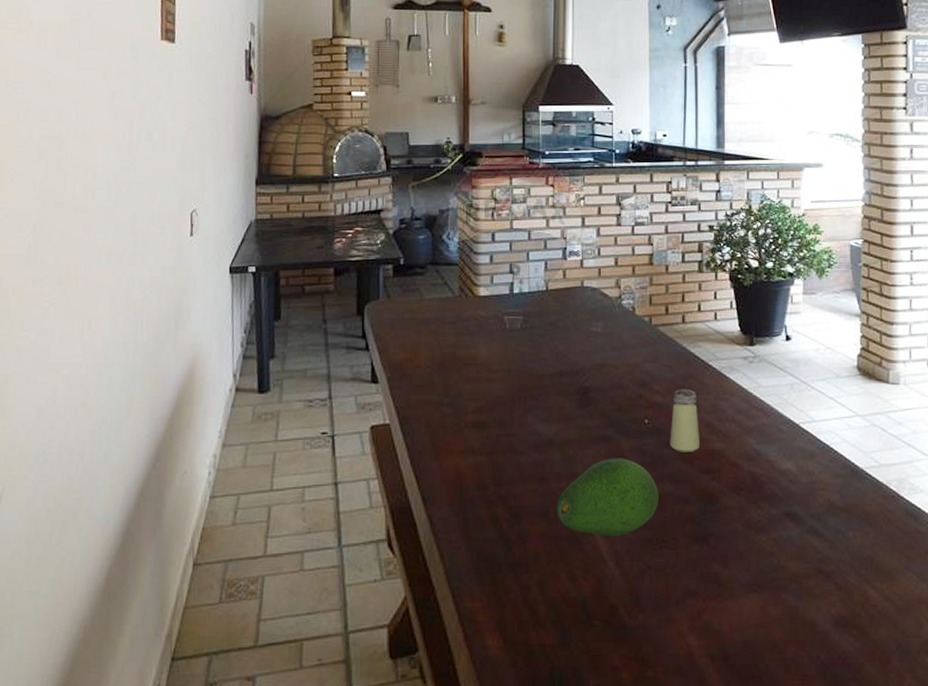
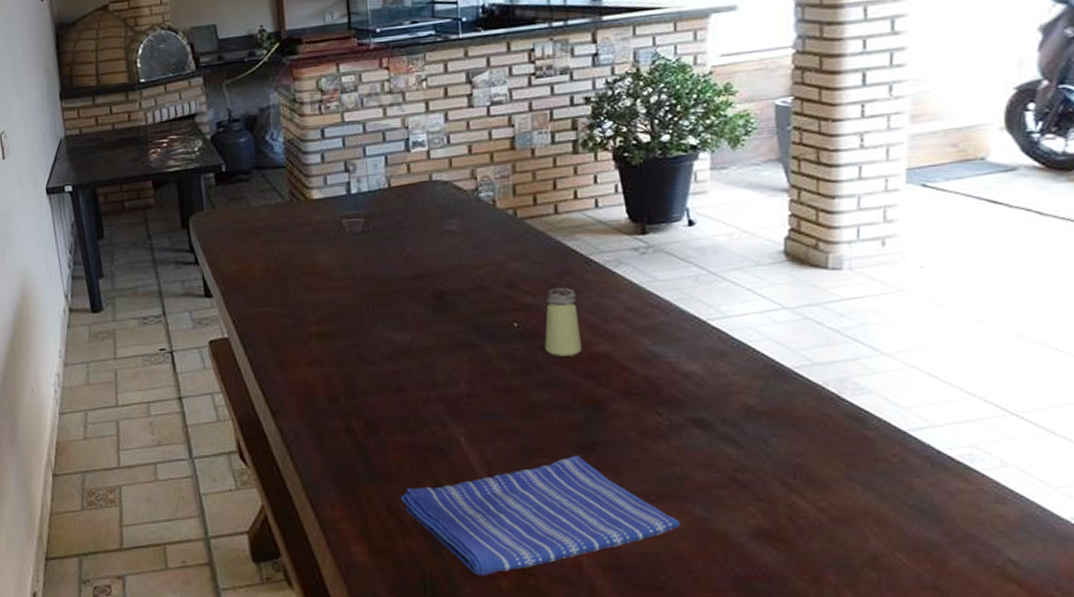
dish towel: none [536,545,777,669] -> present [400,454,681,577]
fruit: present [556,458,659,536] -> none [416,365,534,446]

